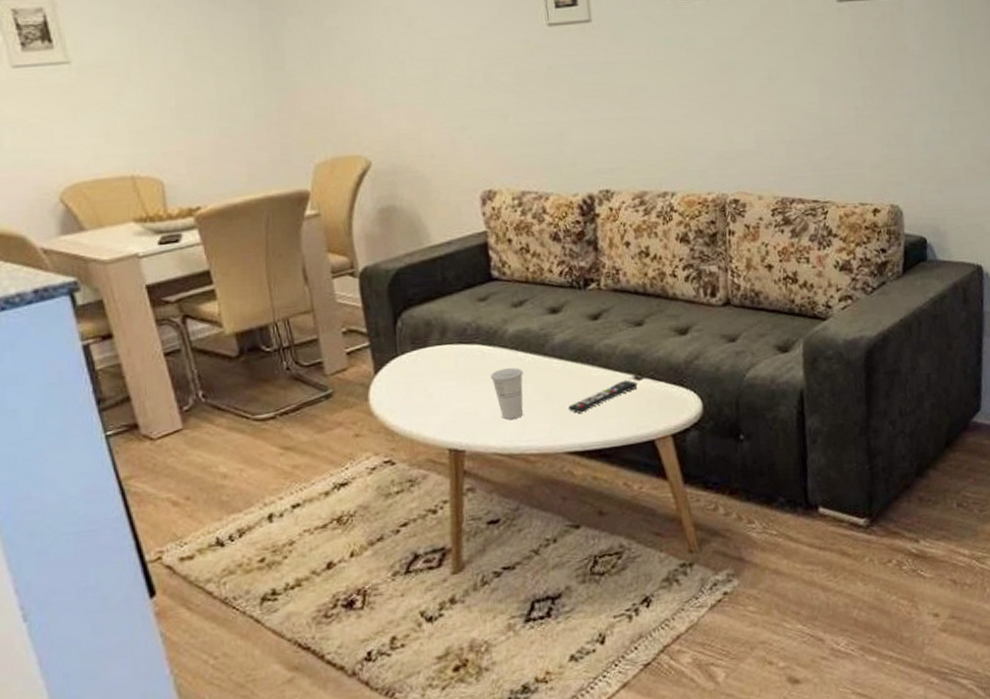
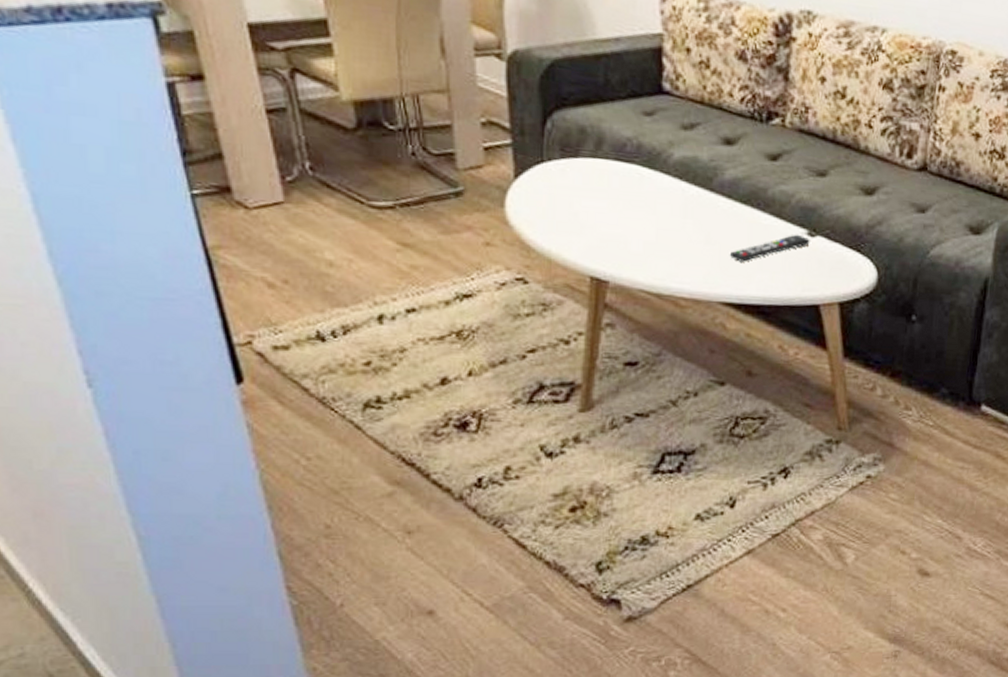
cup: present [491,368,524,419] -> none [647,198,684,256]

